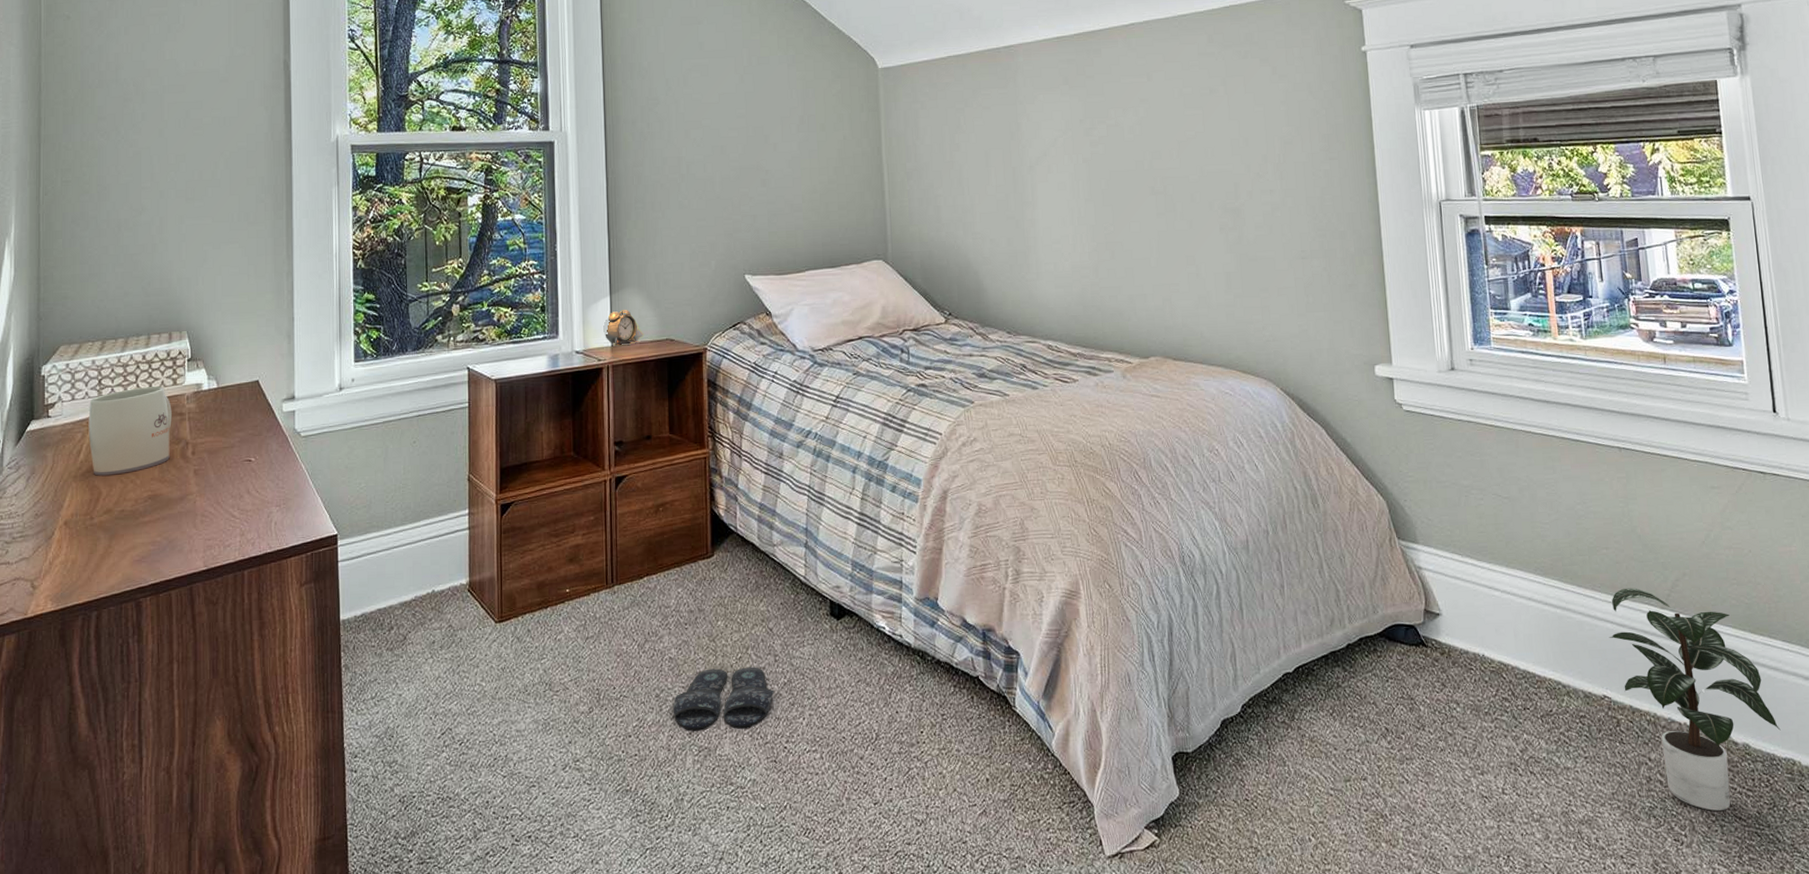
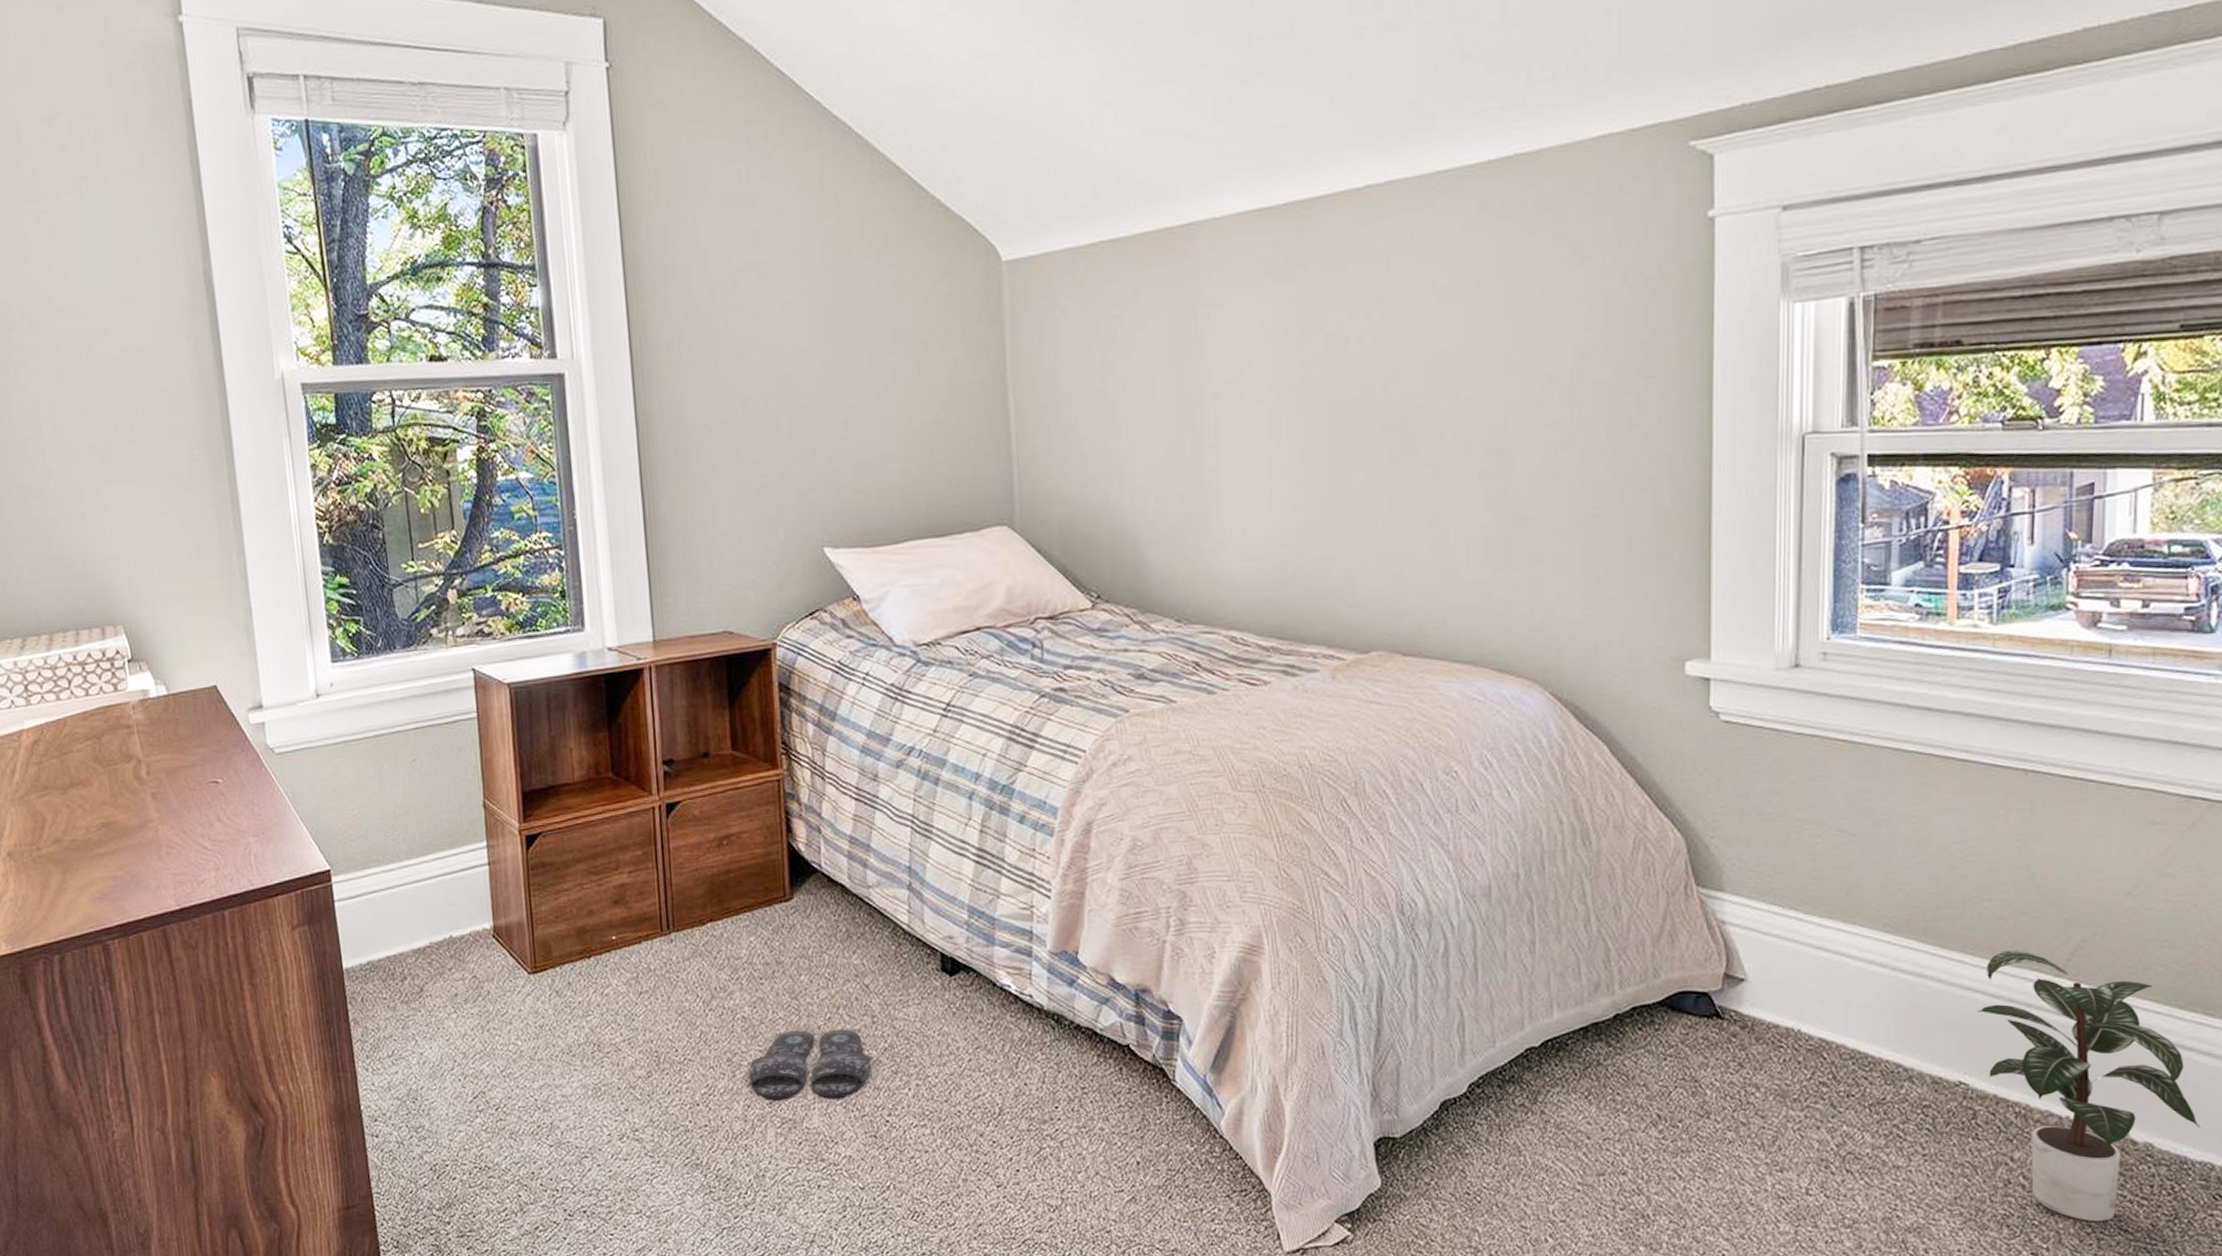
mug: present [88,386,172,477] -> none [17,693,121,801]
alarm clock: present [605,310,637,346] -> none [644,594,685,641]

